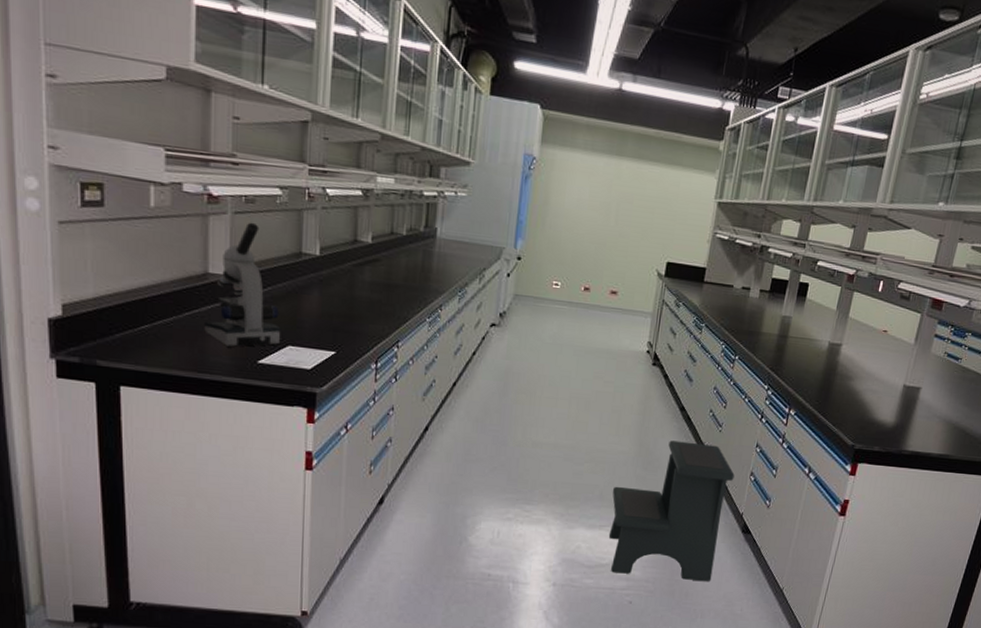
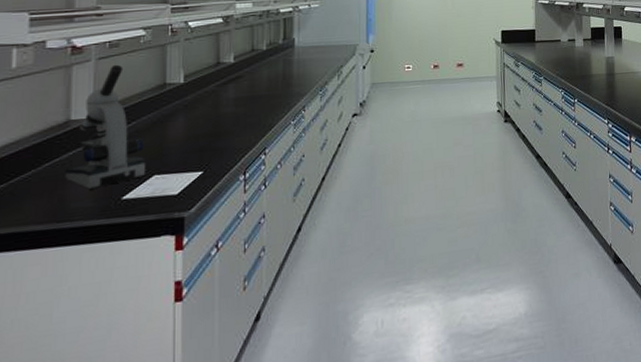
step stool: present [608,440,735,582] -> none [487,184,596,337]

